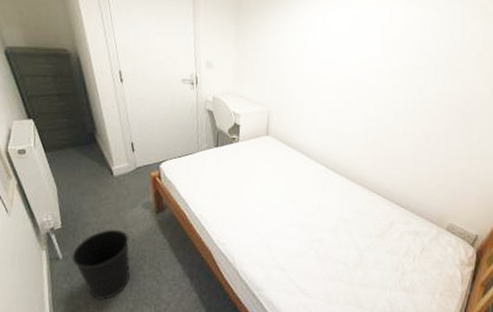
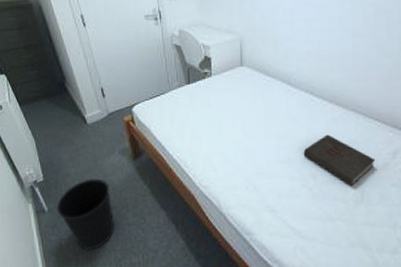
book: none [314,203,375,251] -> present [303,134,376,186]

